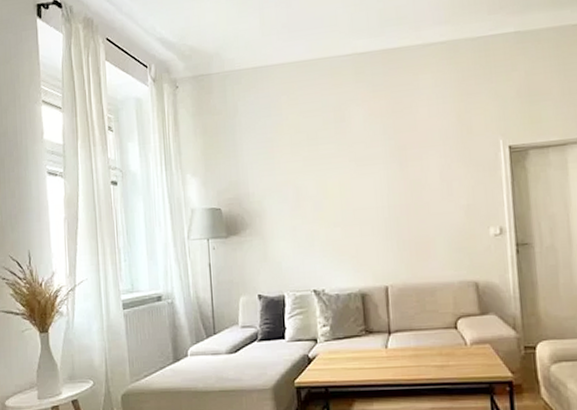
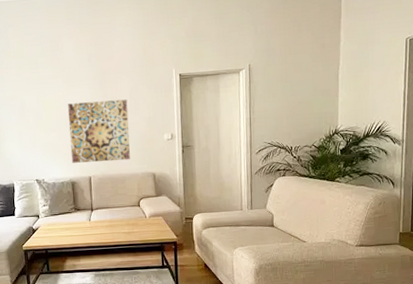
wall art: none [356,181,442,268] -> present [67,99,130,163]

